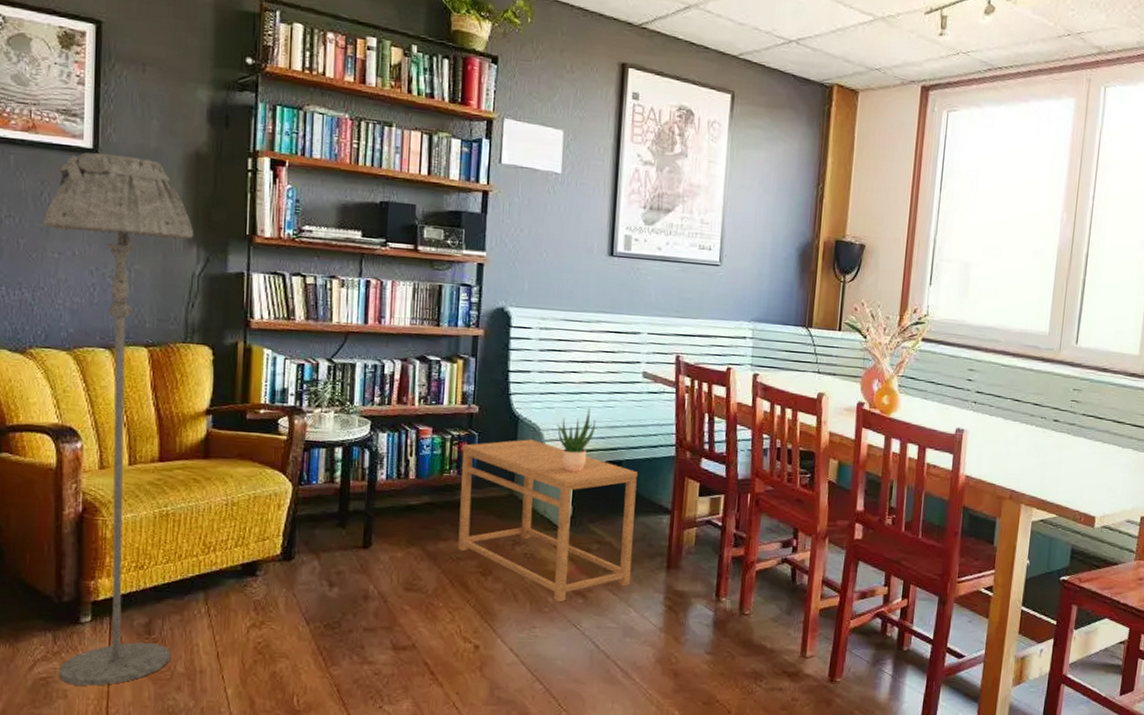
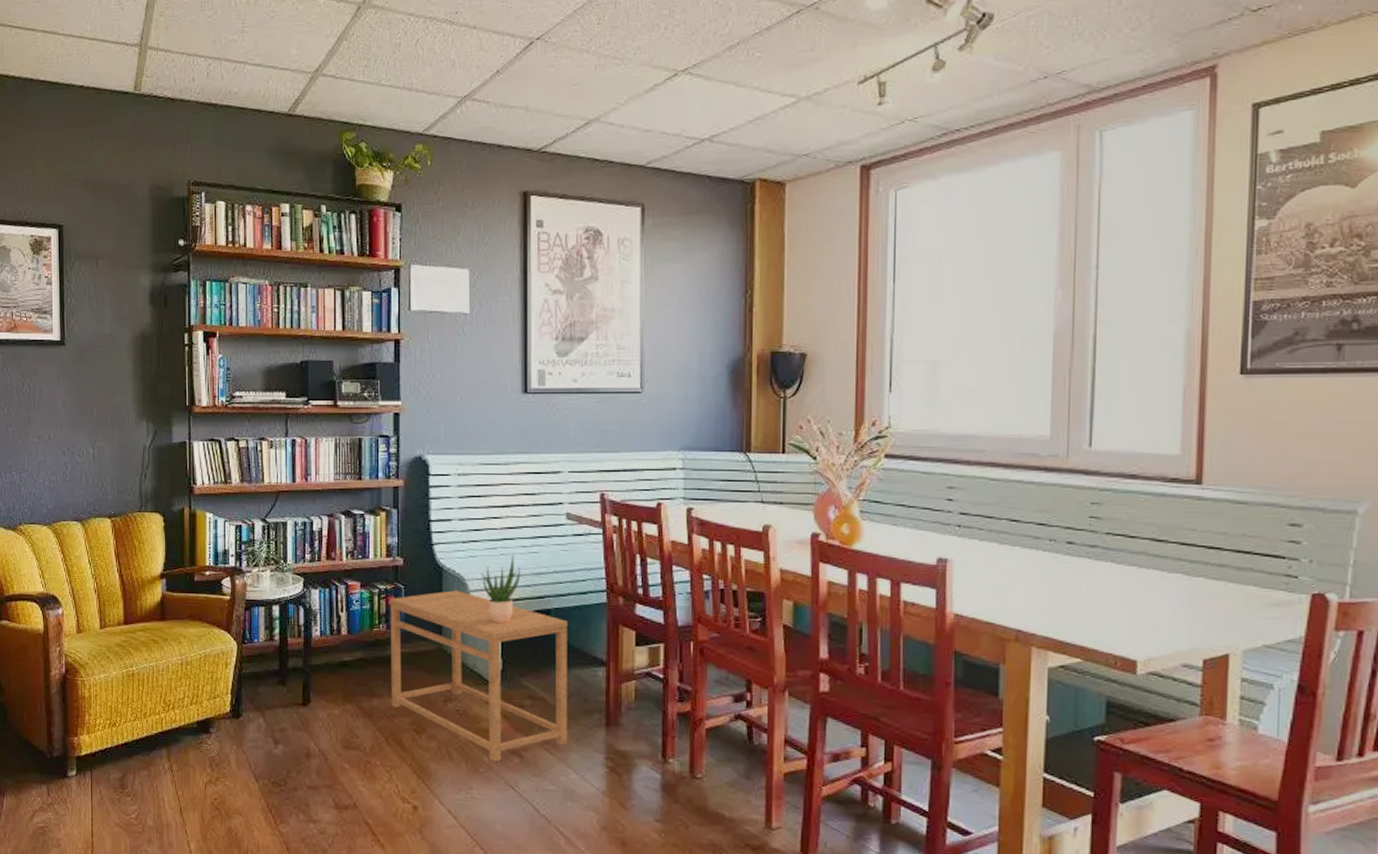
floor lamp: present [43,152,193,686] -> none [25,343,143,837]

